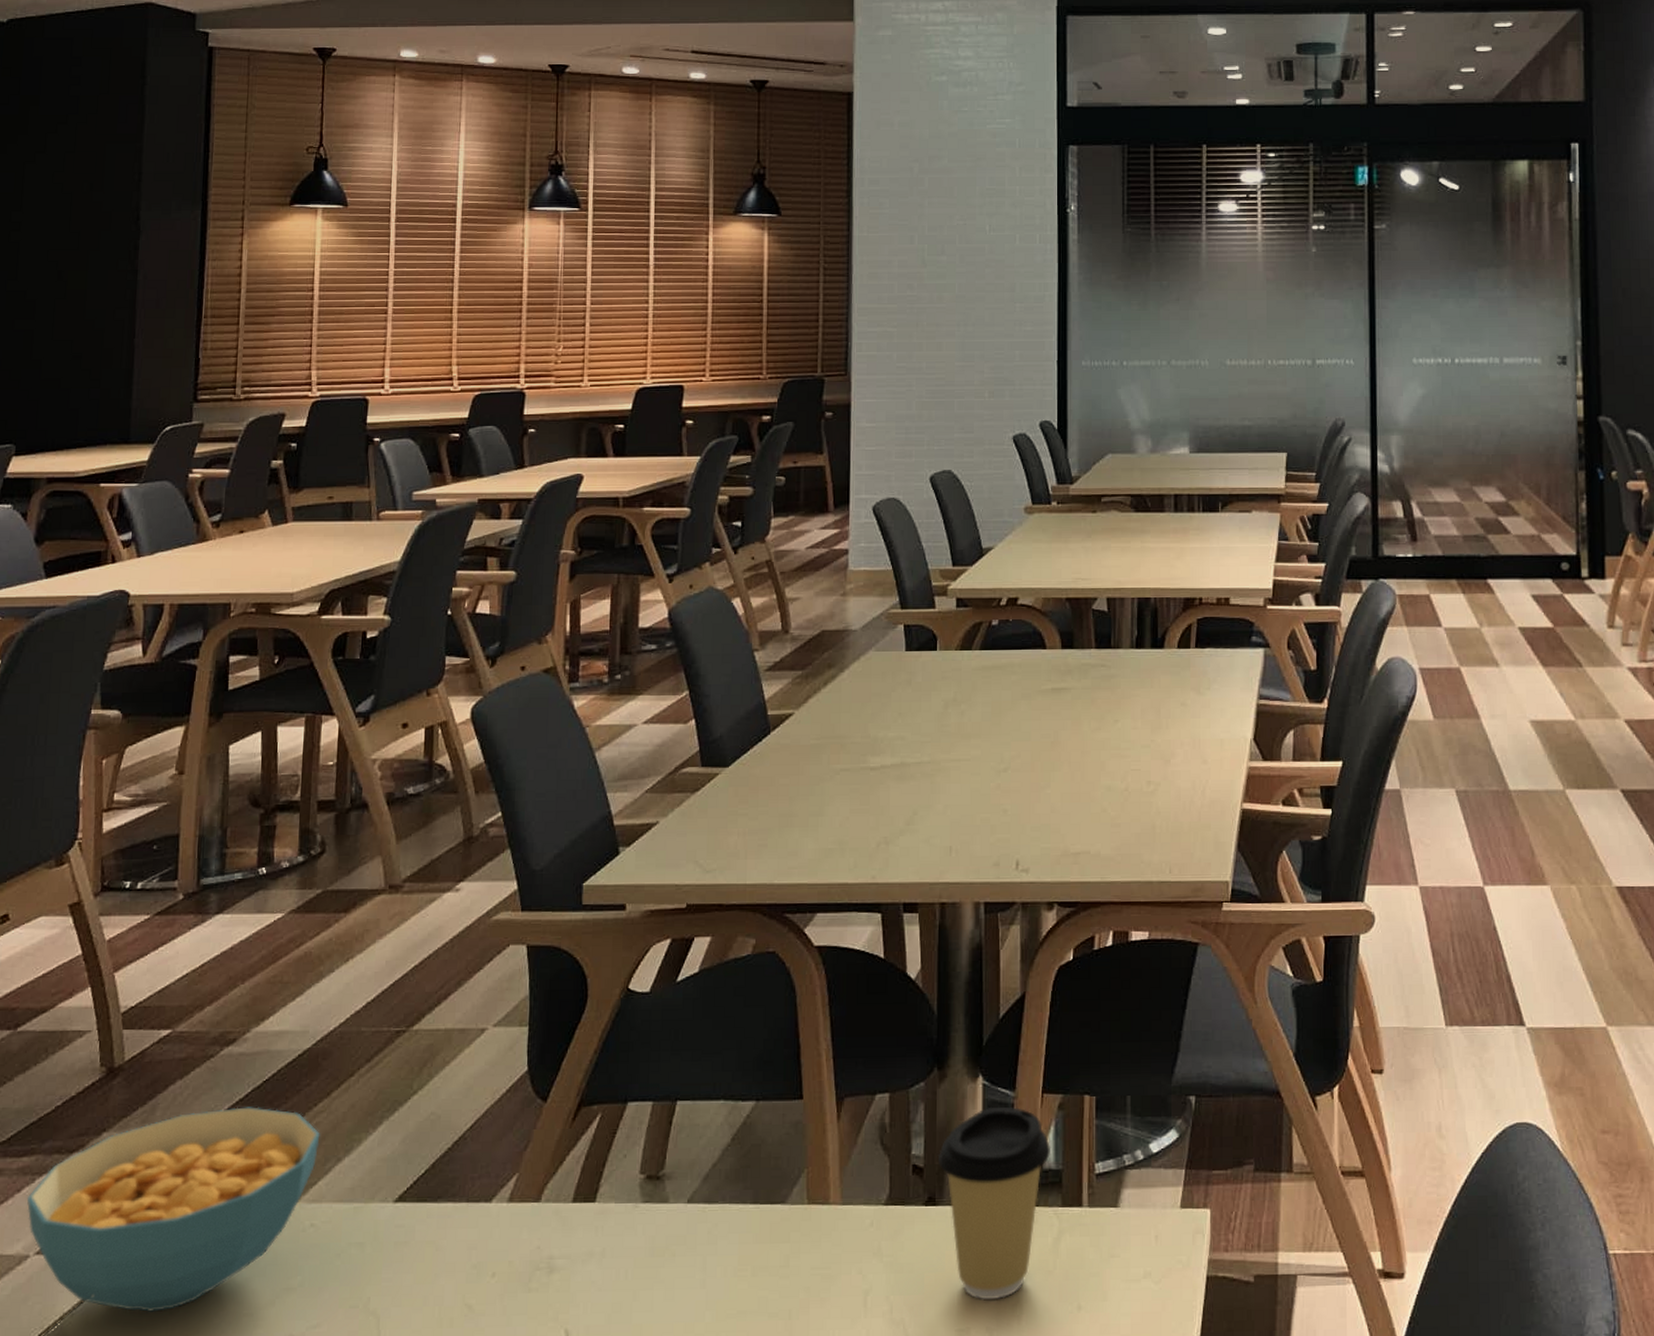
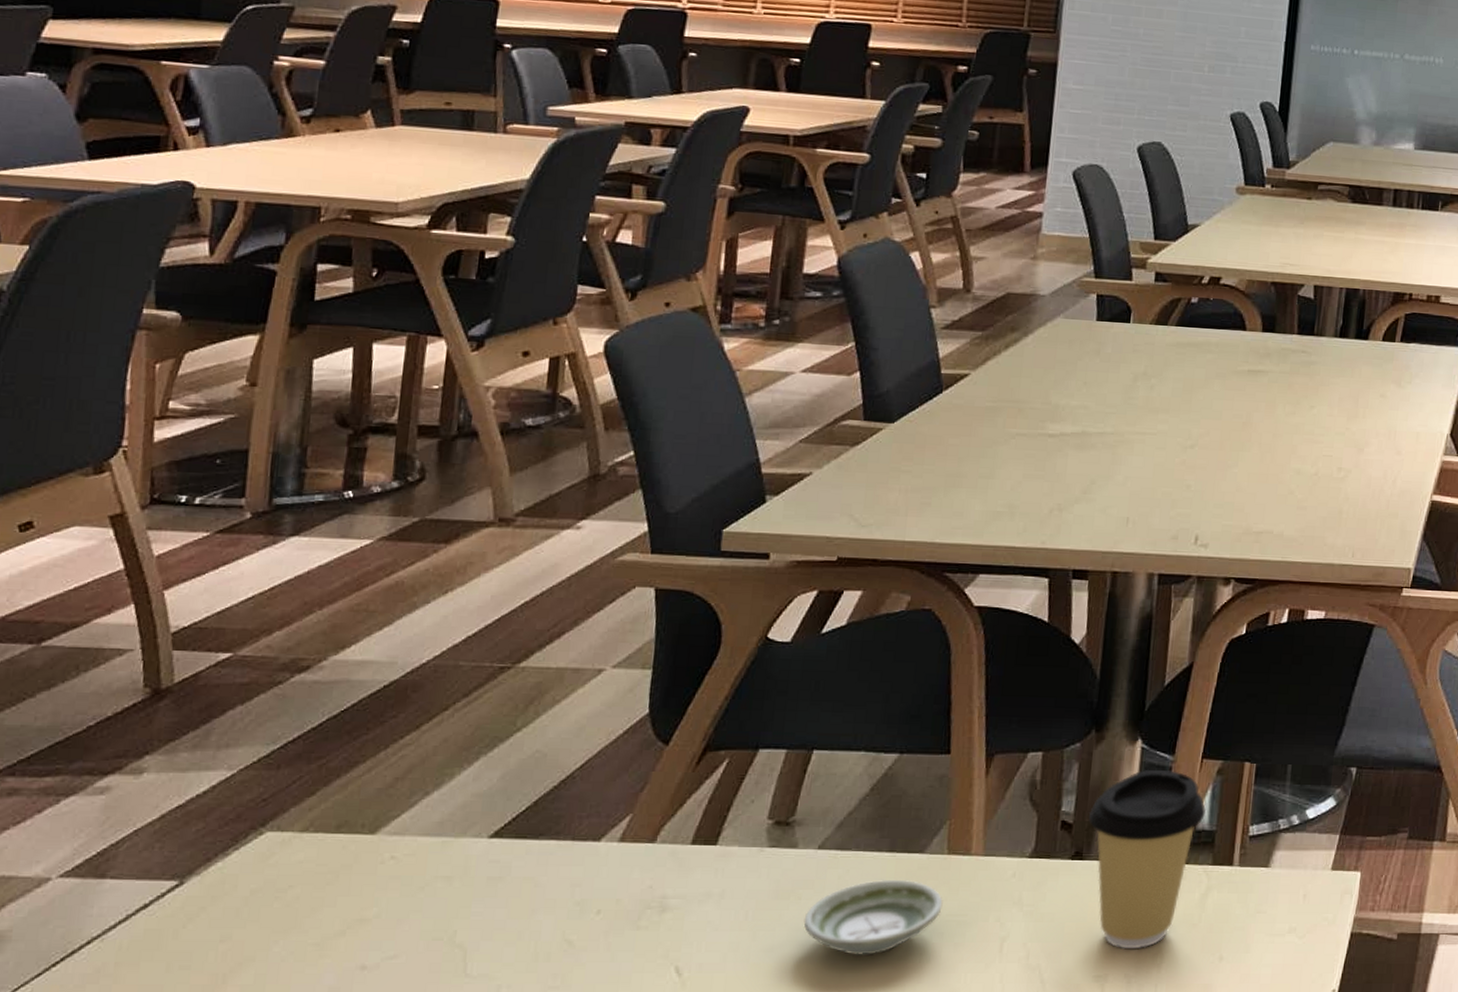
cereal bowl: present [26,1107,320,1313] -> none [49,736,406,940]
saucer: none [679,1232,807,1313] -> present [803,879,943,955]

